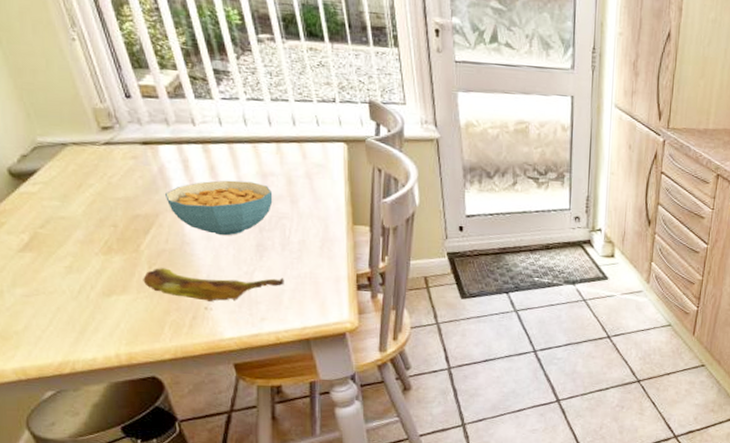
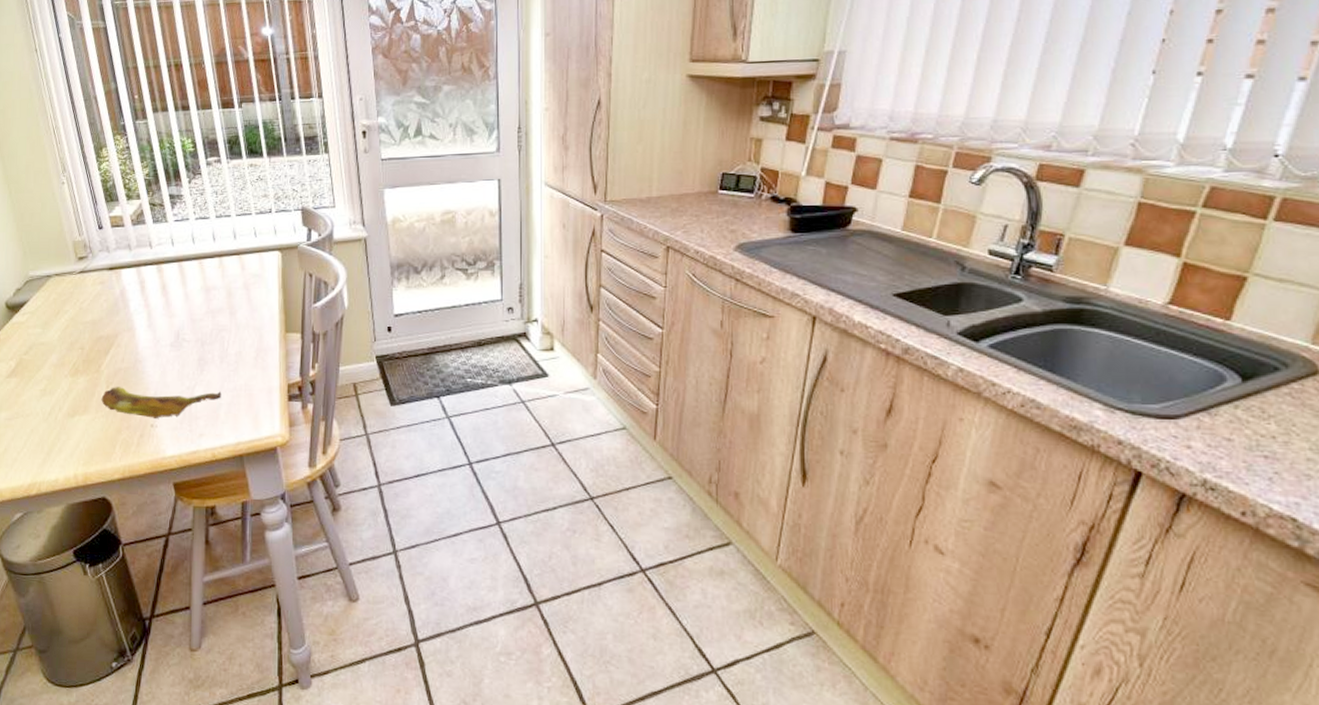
cereal bowl: present [164,180,273,236] -> none [123,297,214,352]

